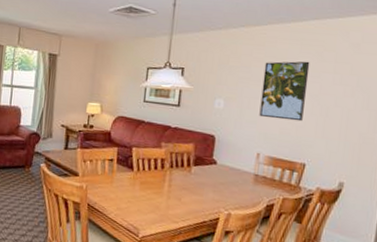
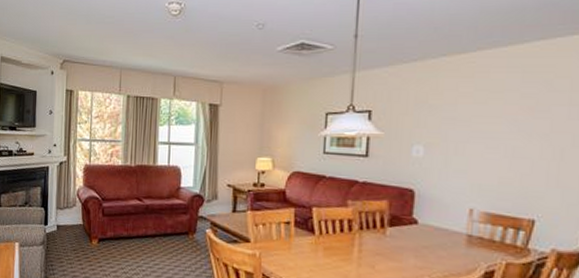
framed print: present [259,61,310,122] -> none [470,92,536,168]

